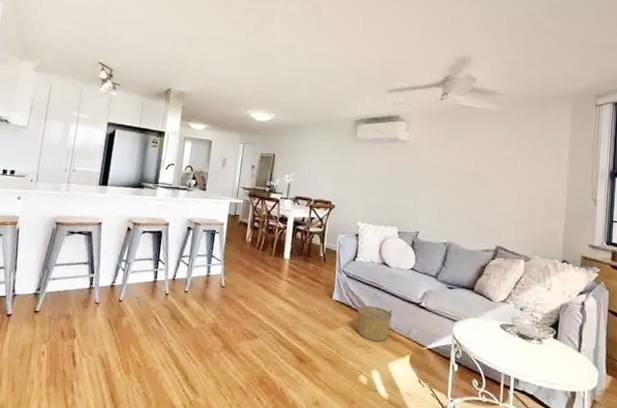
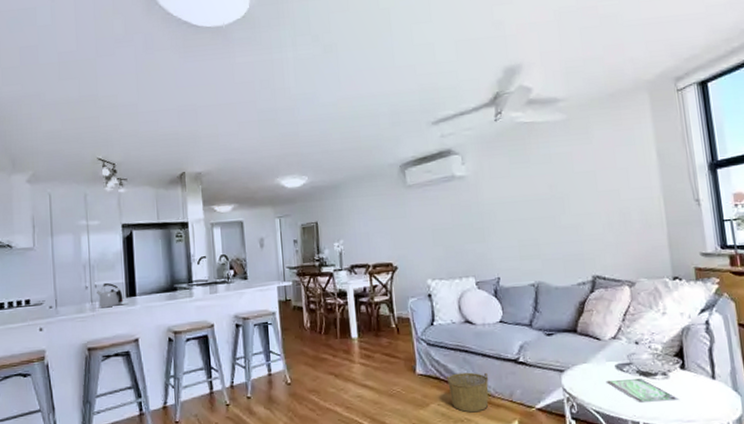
kettle: none [73,169,96,191] -> present [97,282,123,308]
book: none [489,337,547,364] -> present [605,379,679,402]

